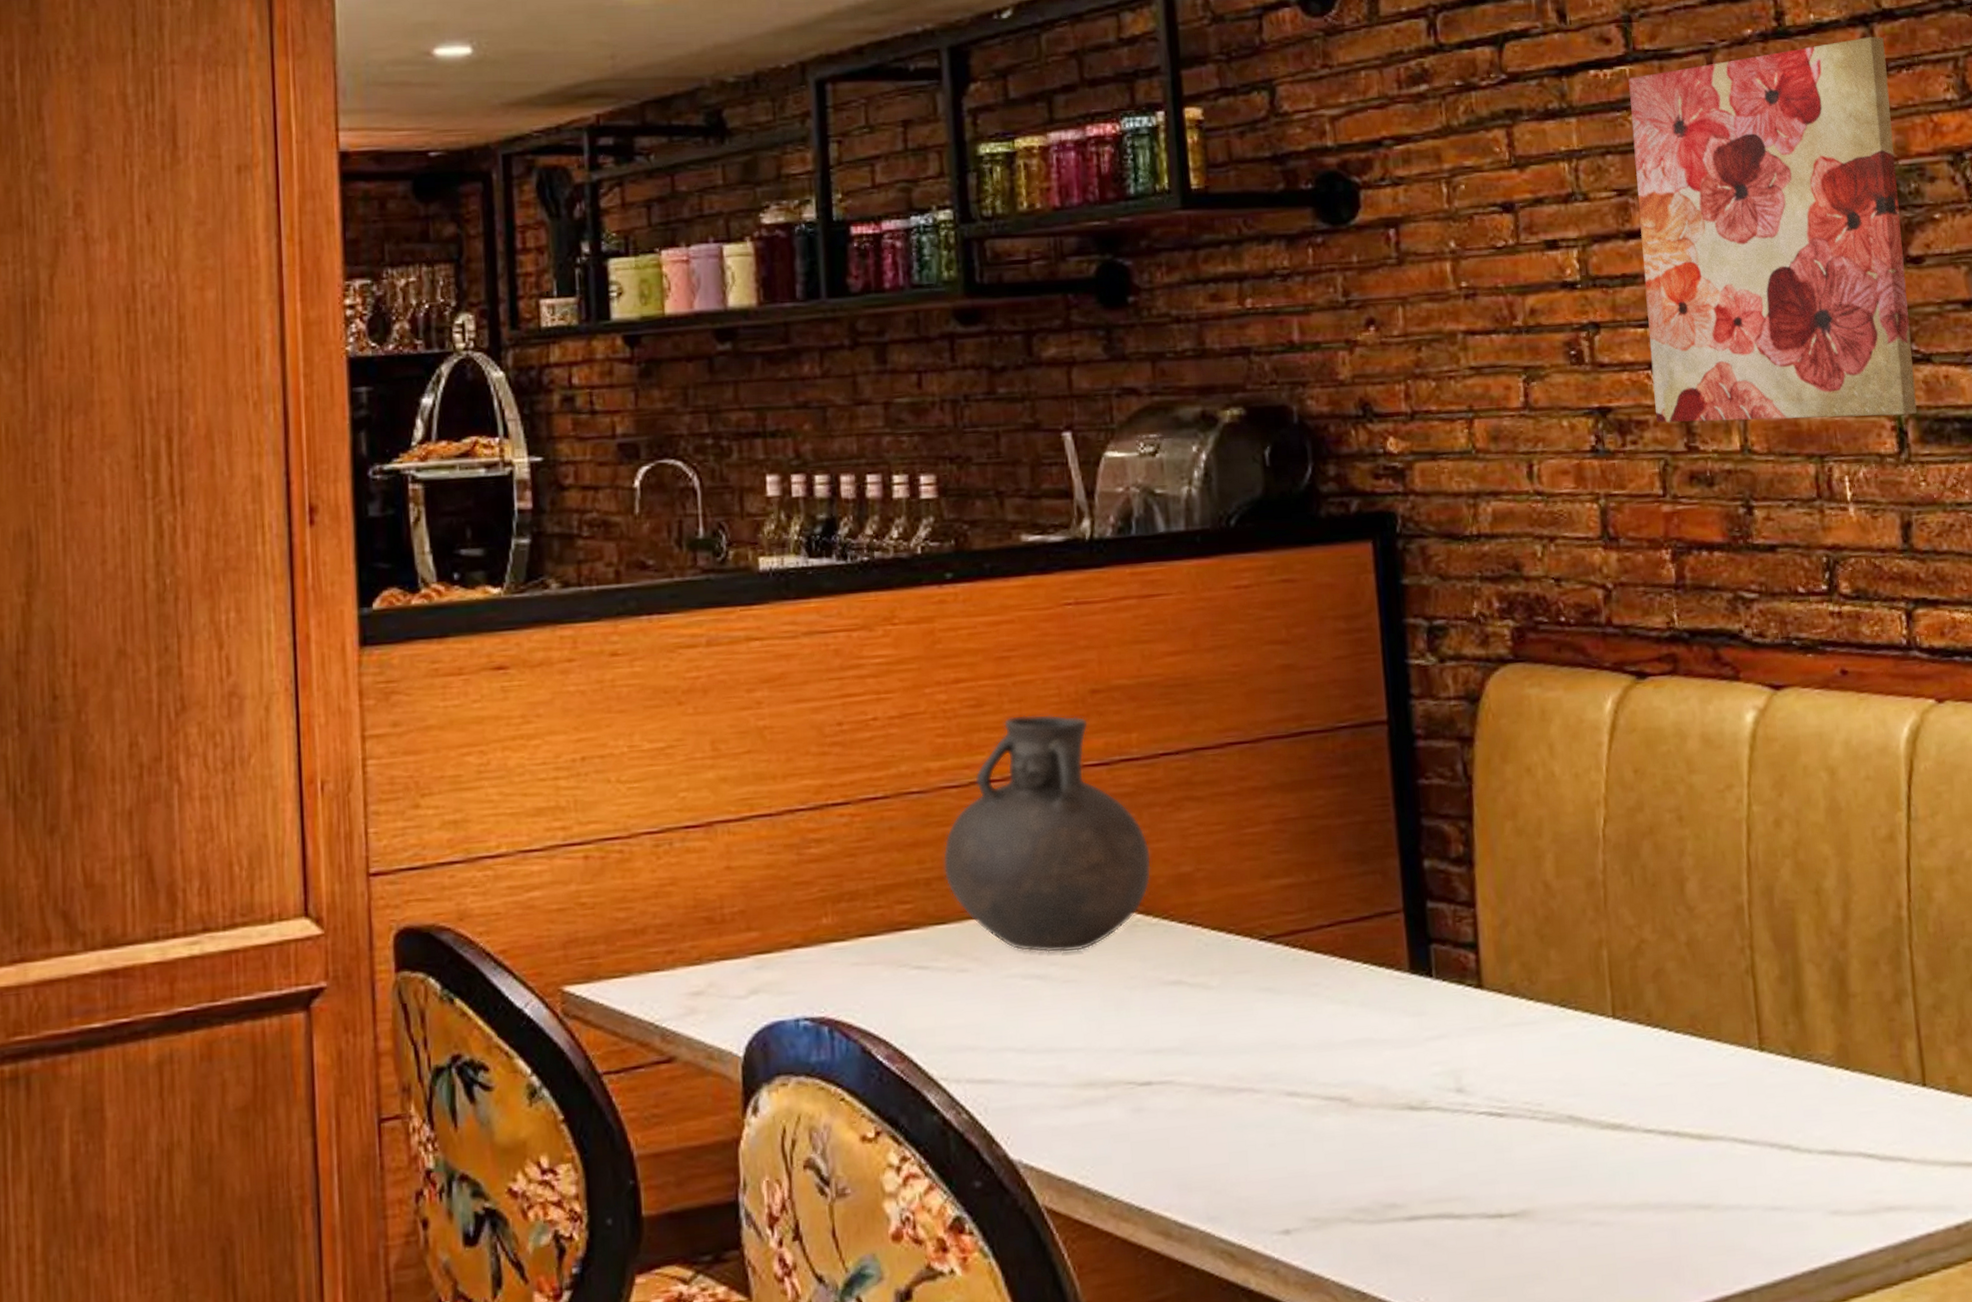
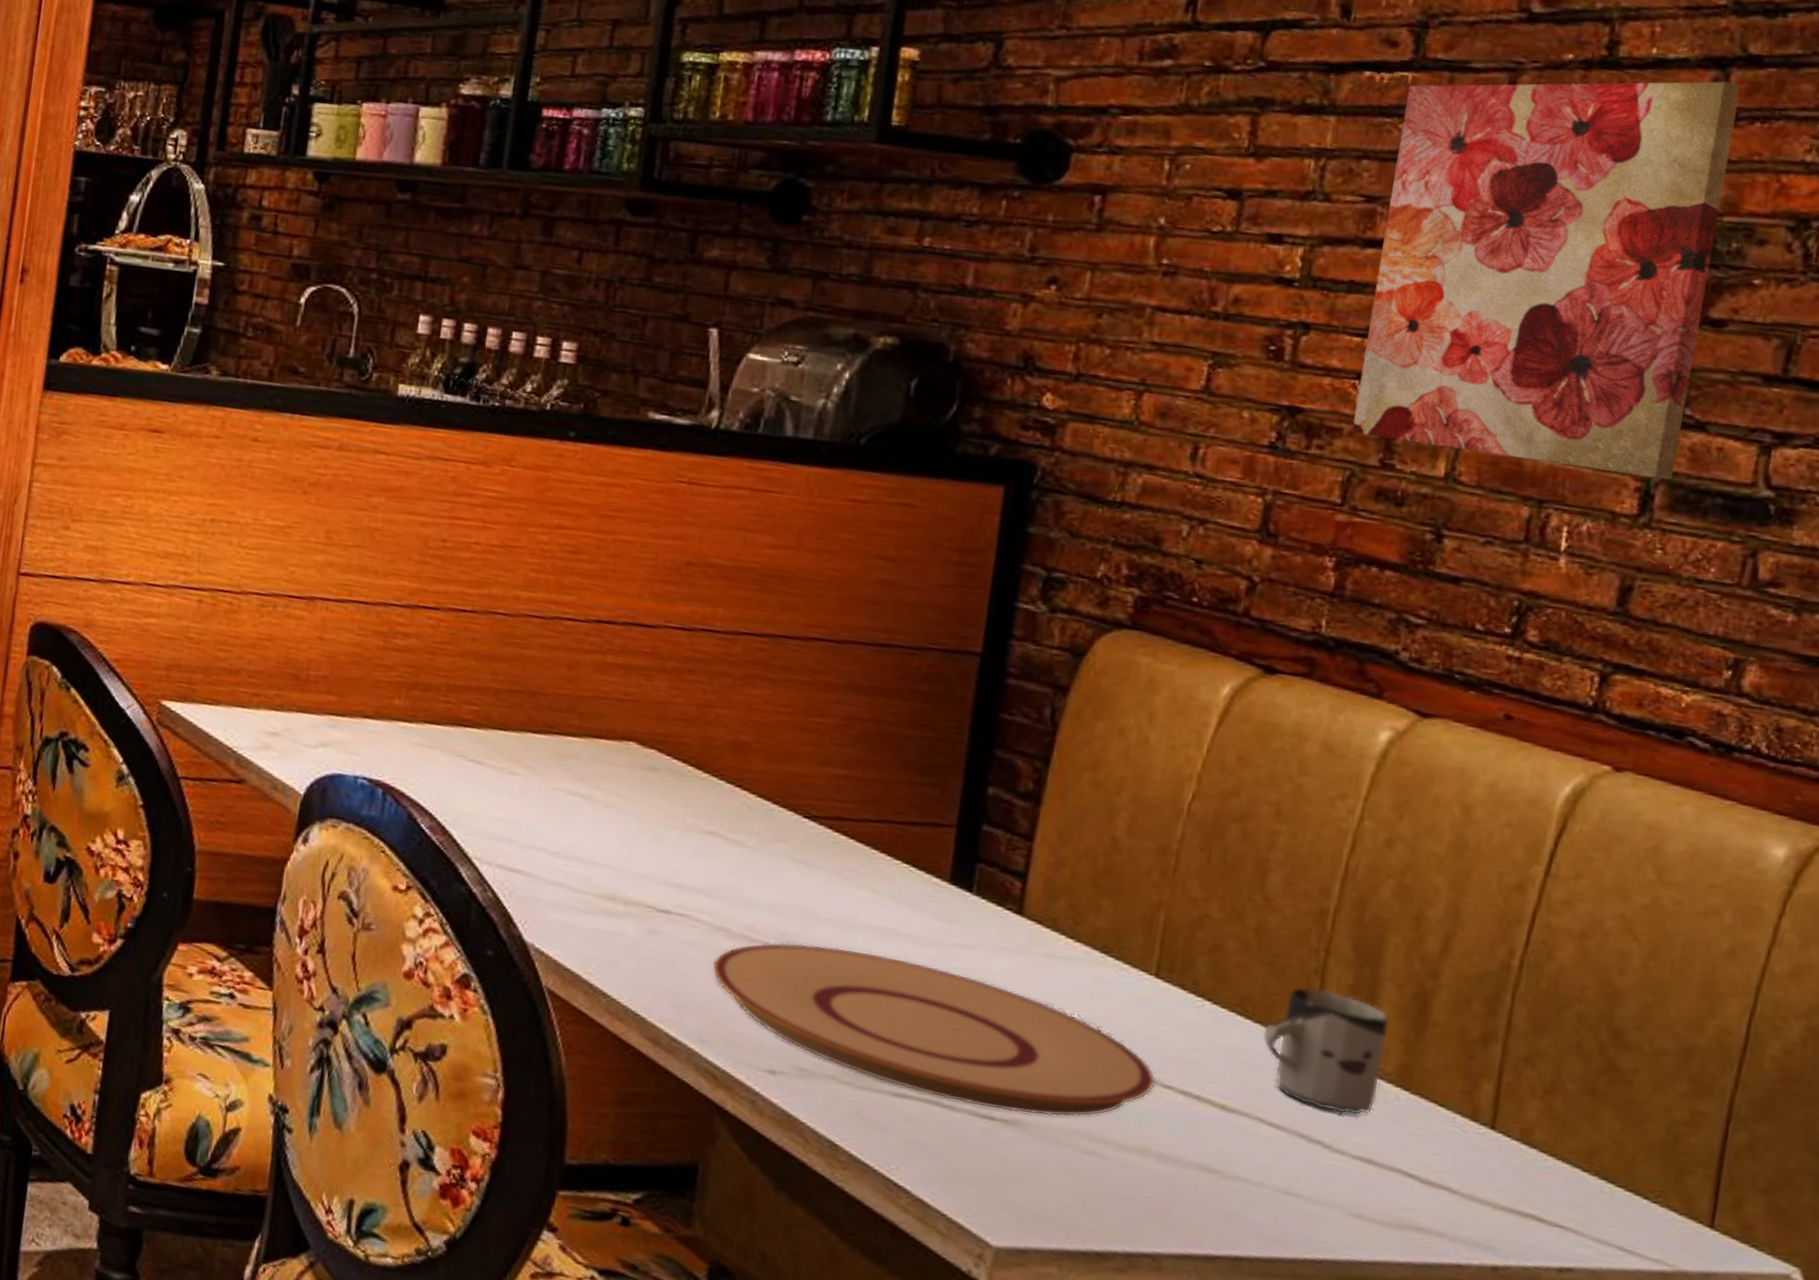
vase: present [942,714,1152,953] -> none [513,568,715,784]
plate: none [1204,1067,1637,1209] -> present [712,942,1156,1117]
cup: none [1715,987,1825,1112] -> present [1262,987,1389,1116]

